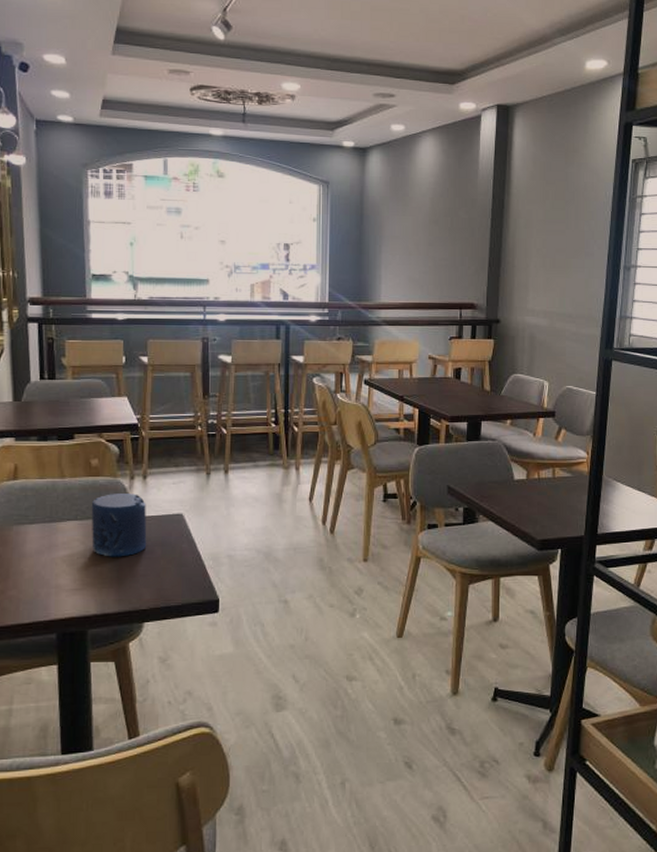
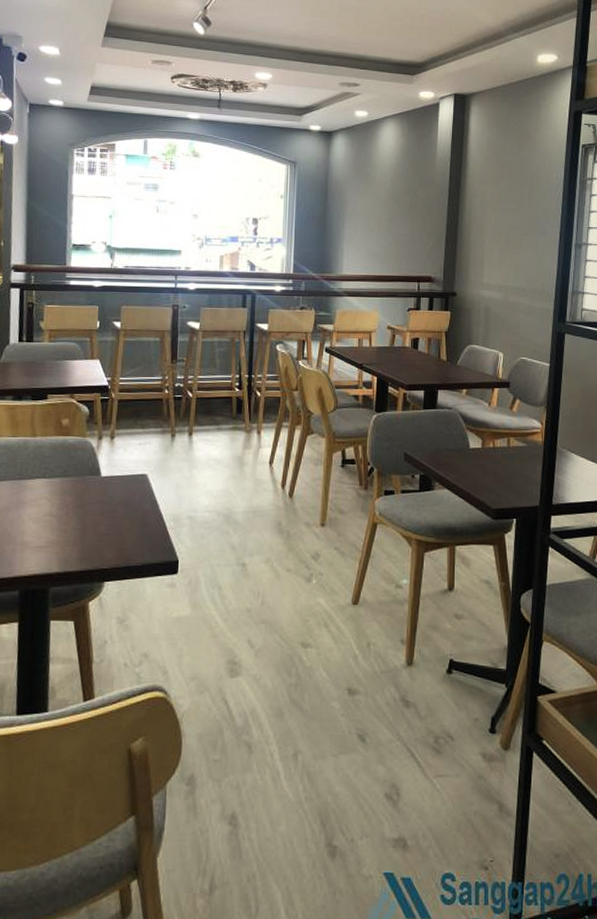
candle: present [91,494,147,557] -> none [58,453,112,516]

